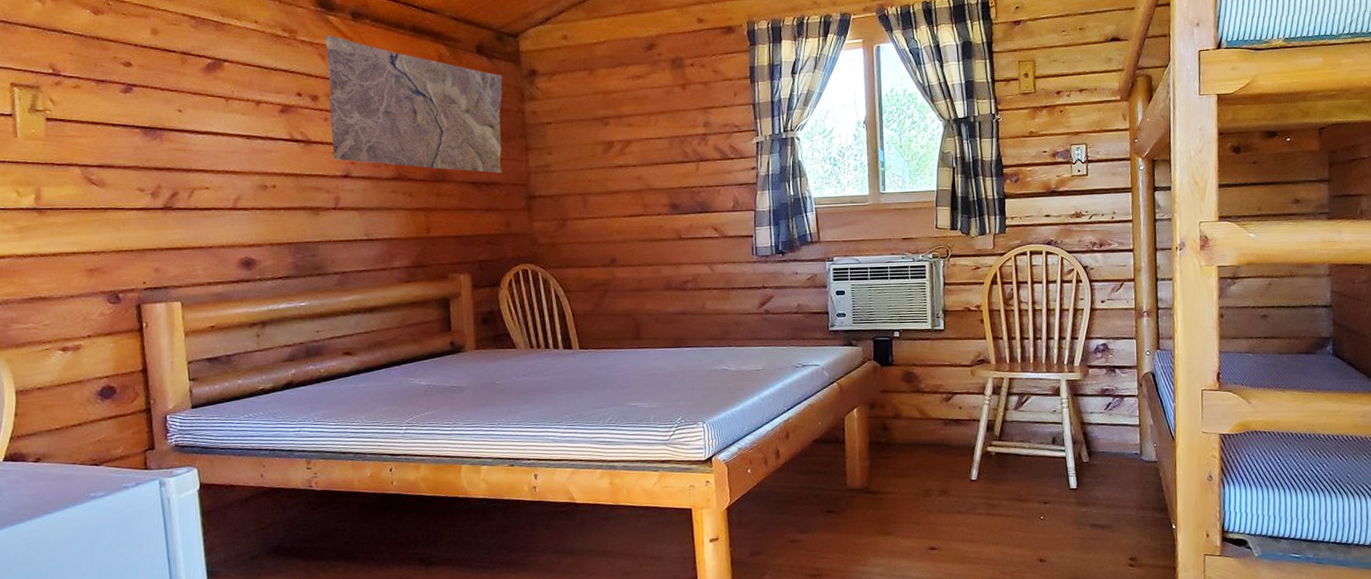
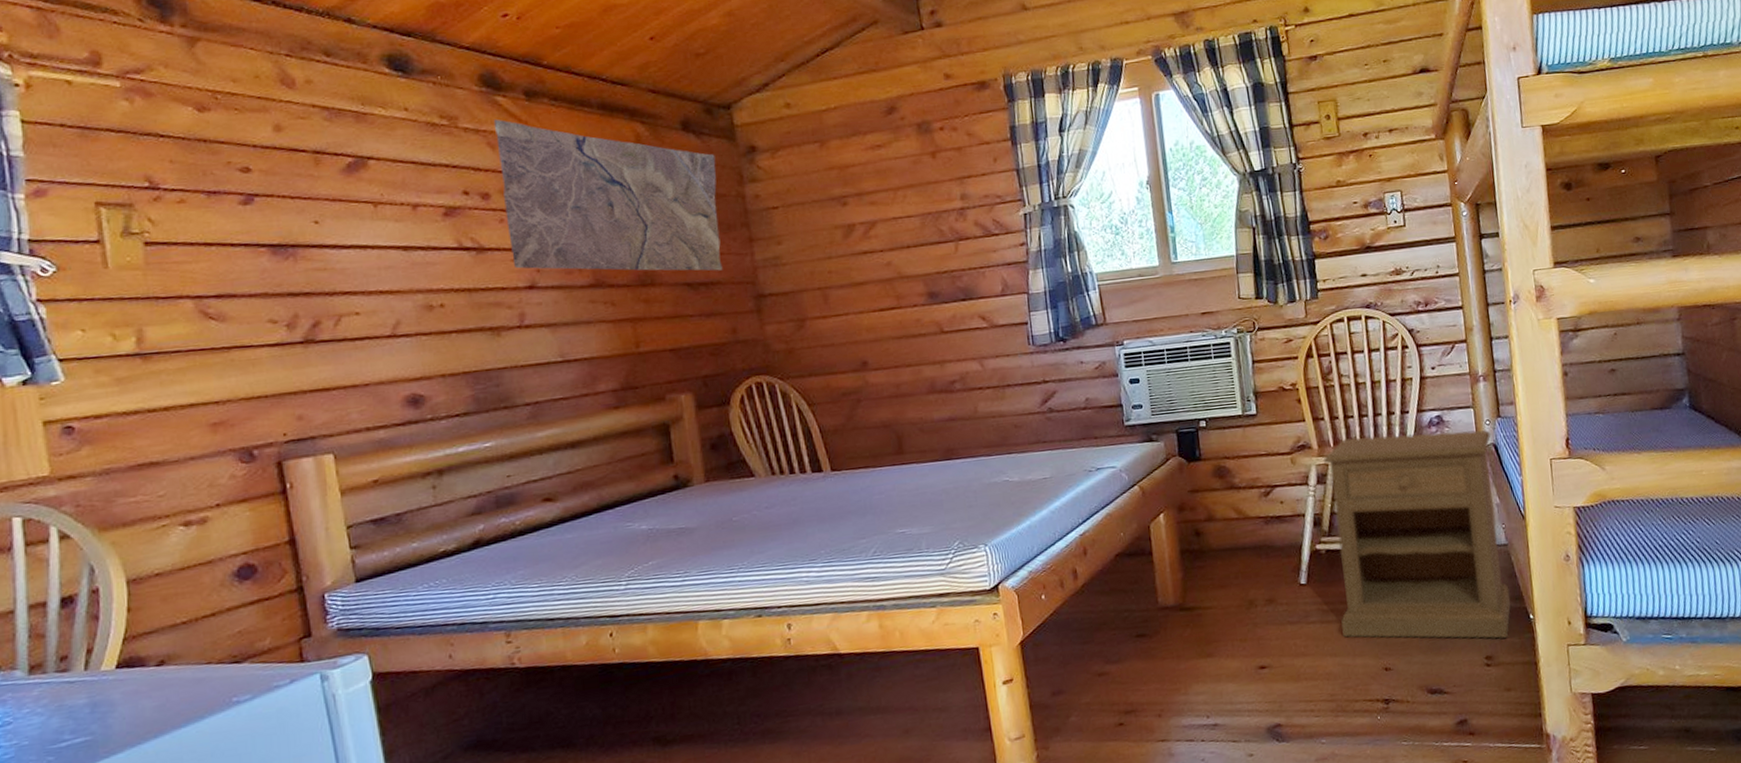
nightstand: none [999,356,1157,544] -> present [1323,430,1511,639]

